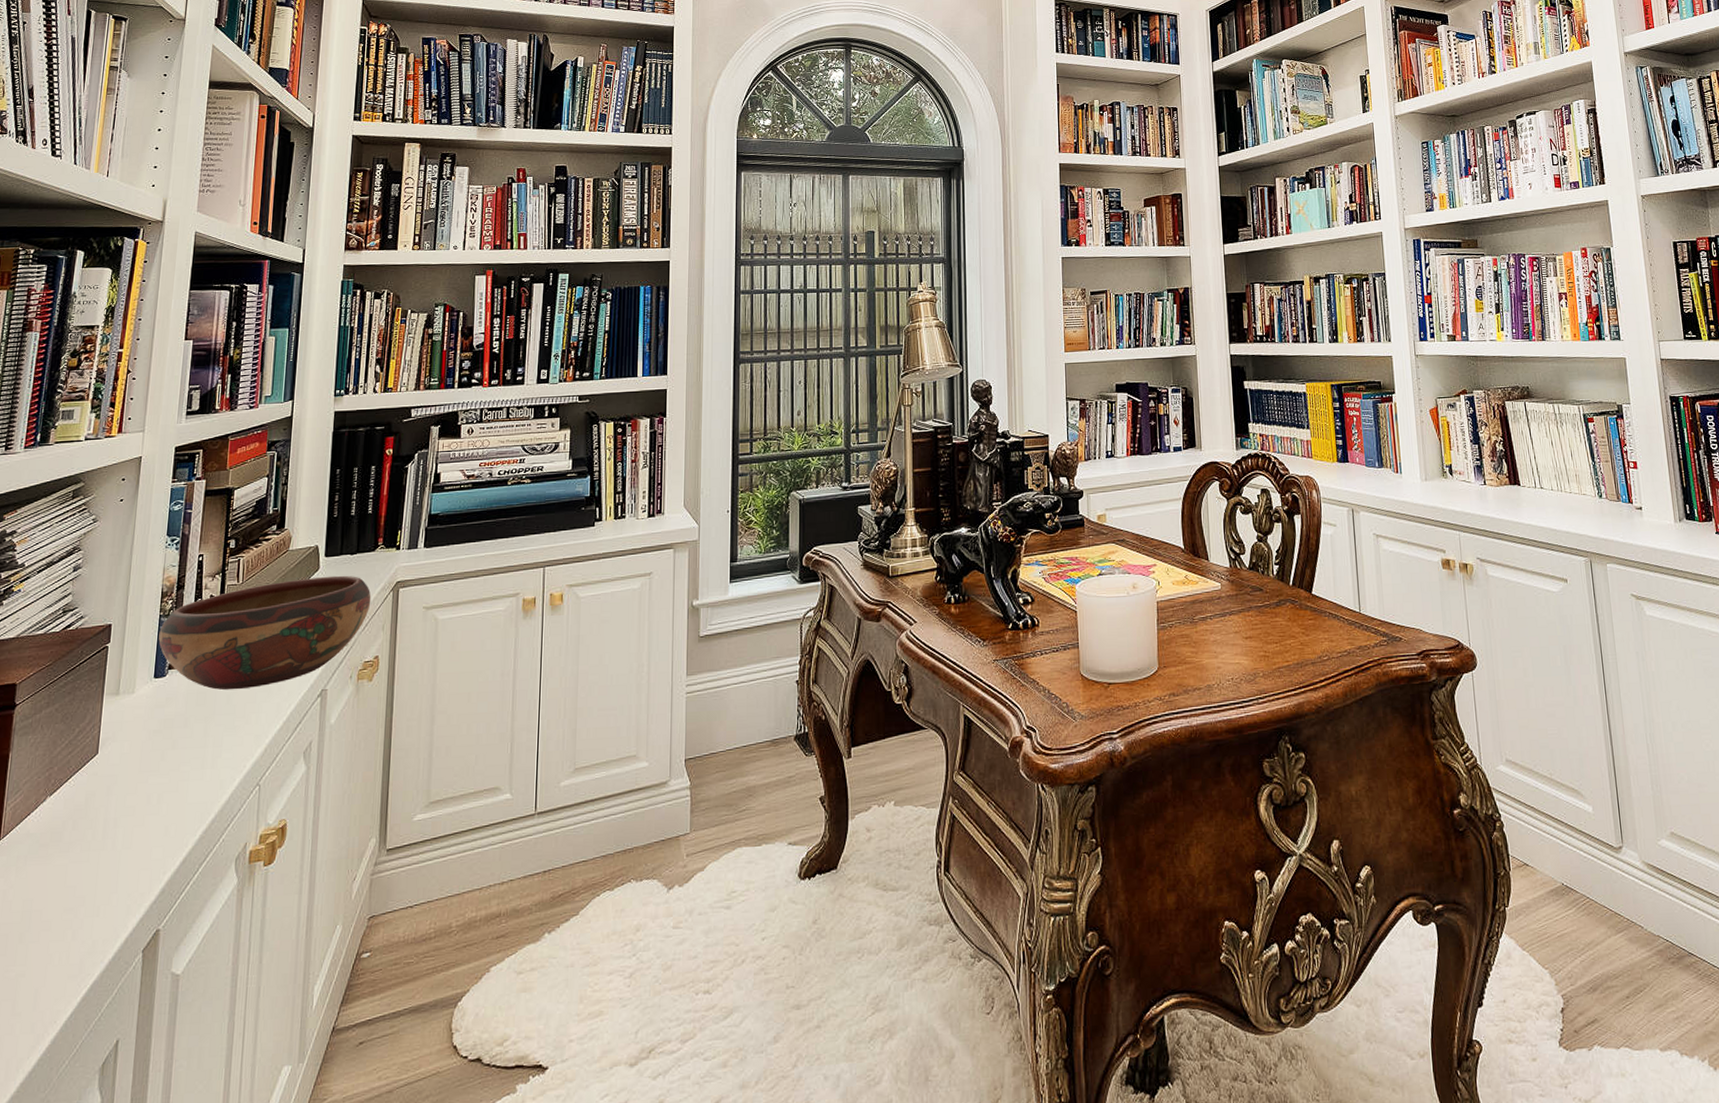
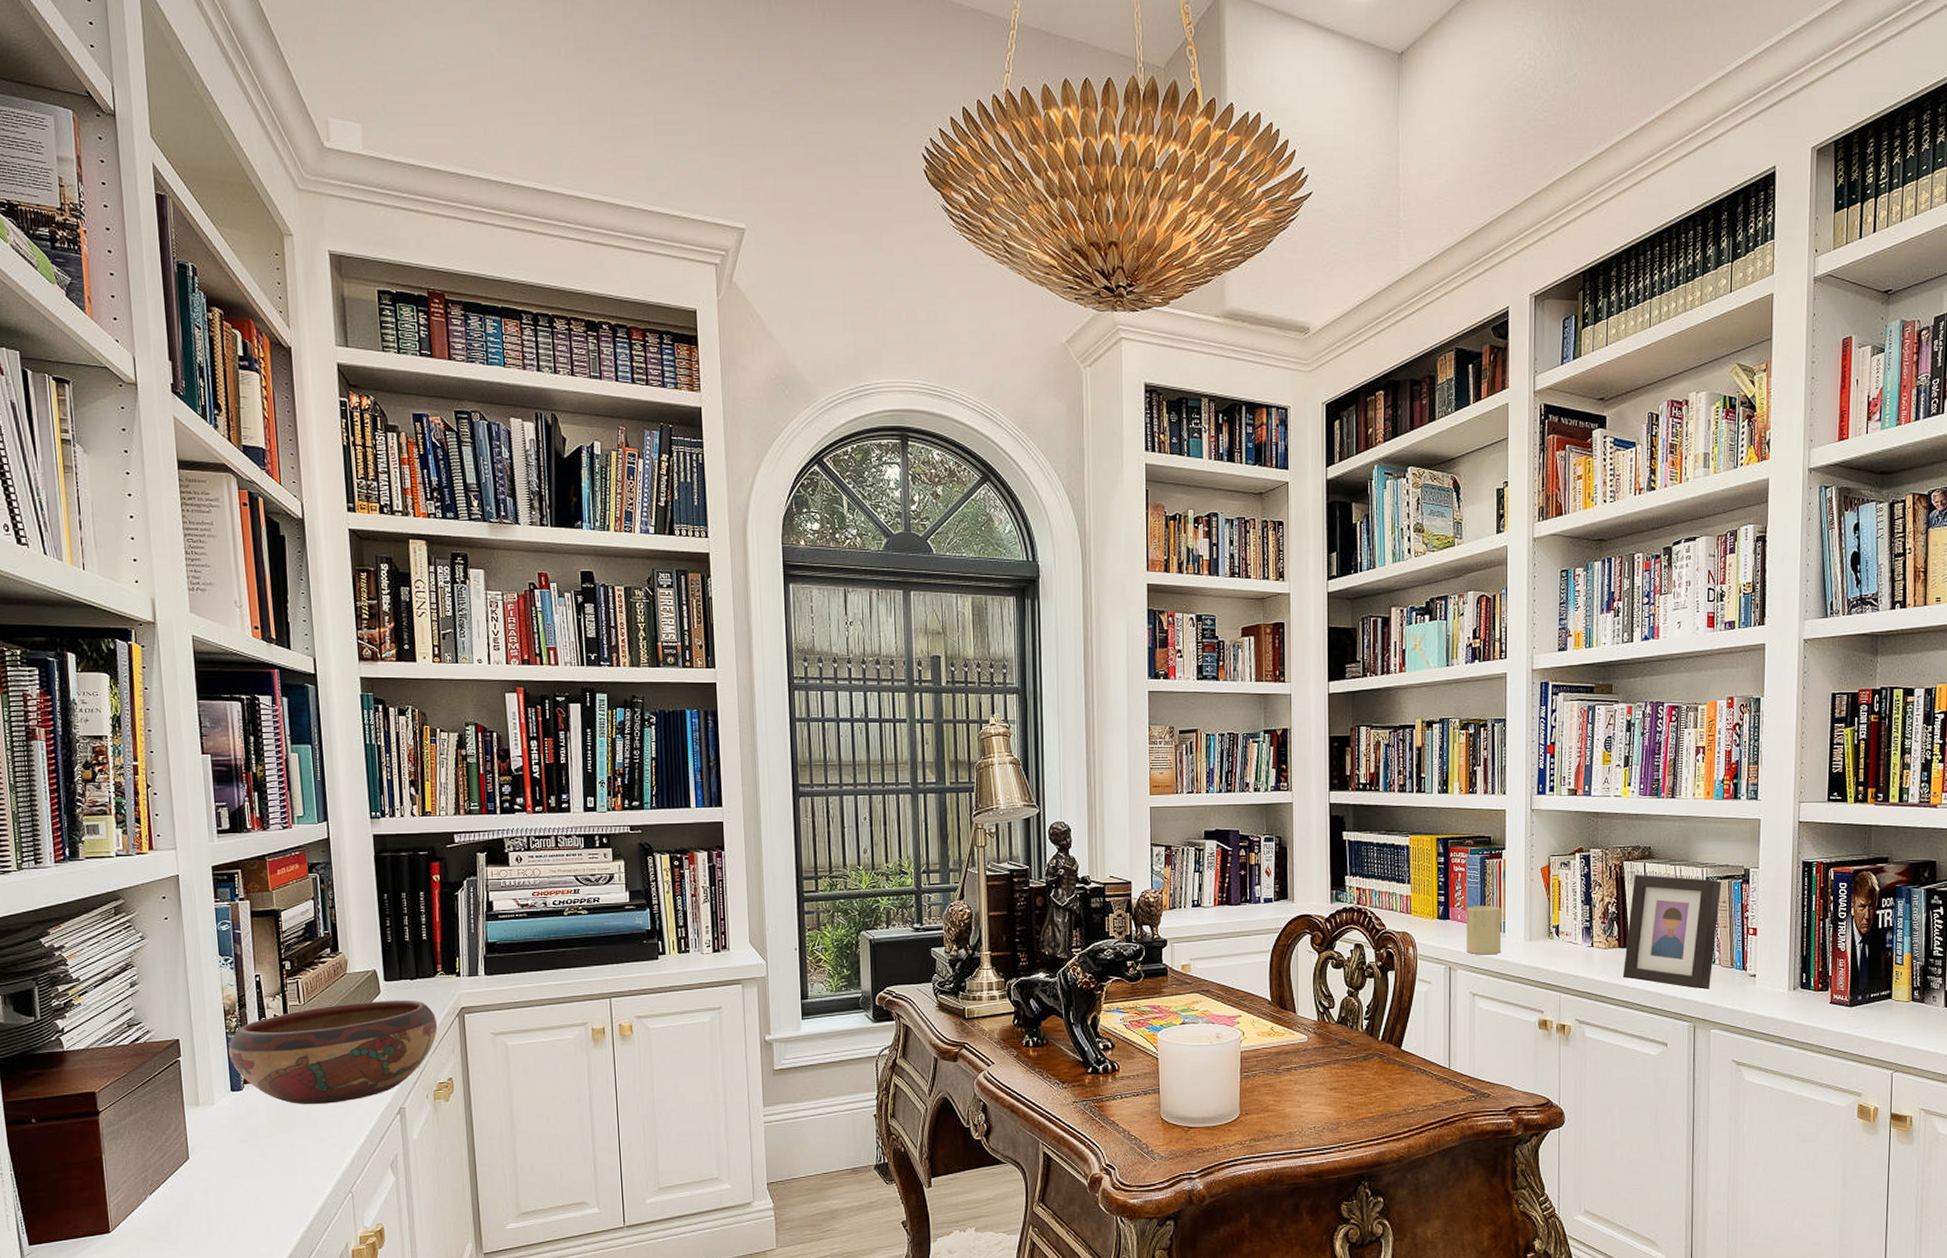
candle: none [1364,447,1400,496] -> present [1466,906,1503,955]
picture frame: none [1516,413,1601,524] -> present [1622,874,1722,990]

